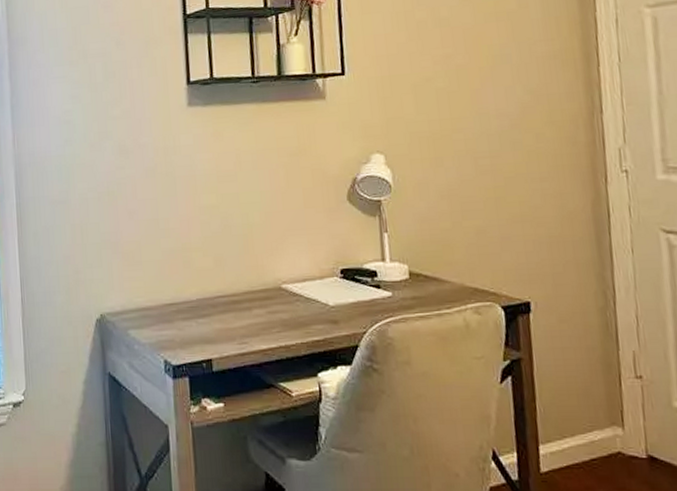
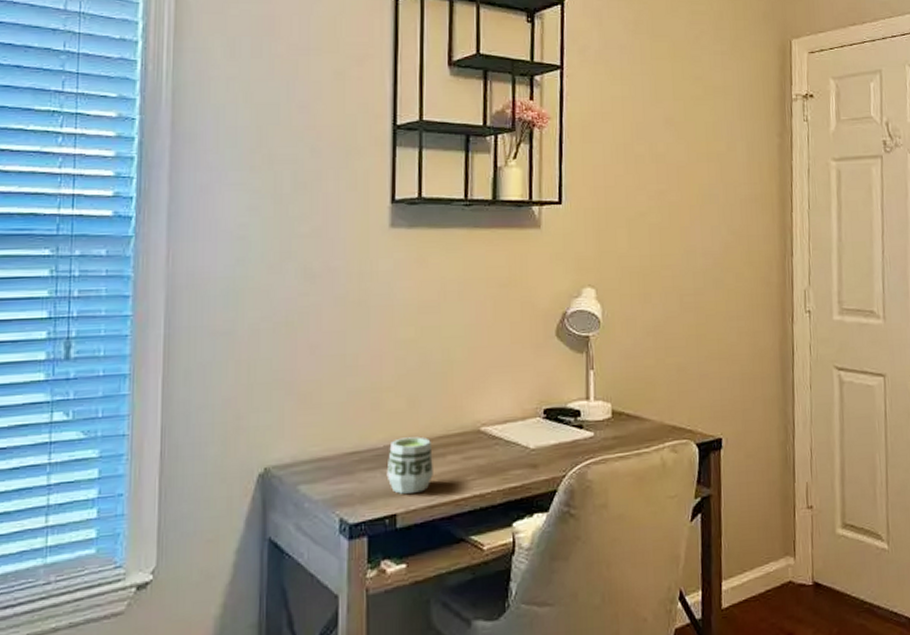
cup: none [200,292,242,342] -> present [386,436,433,494]

